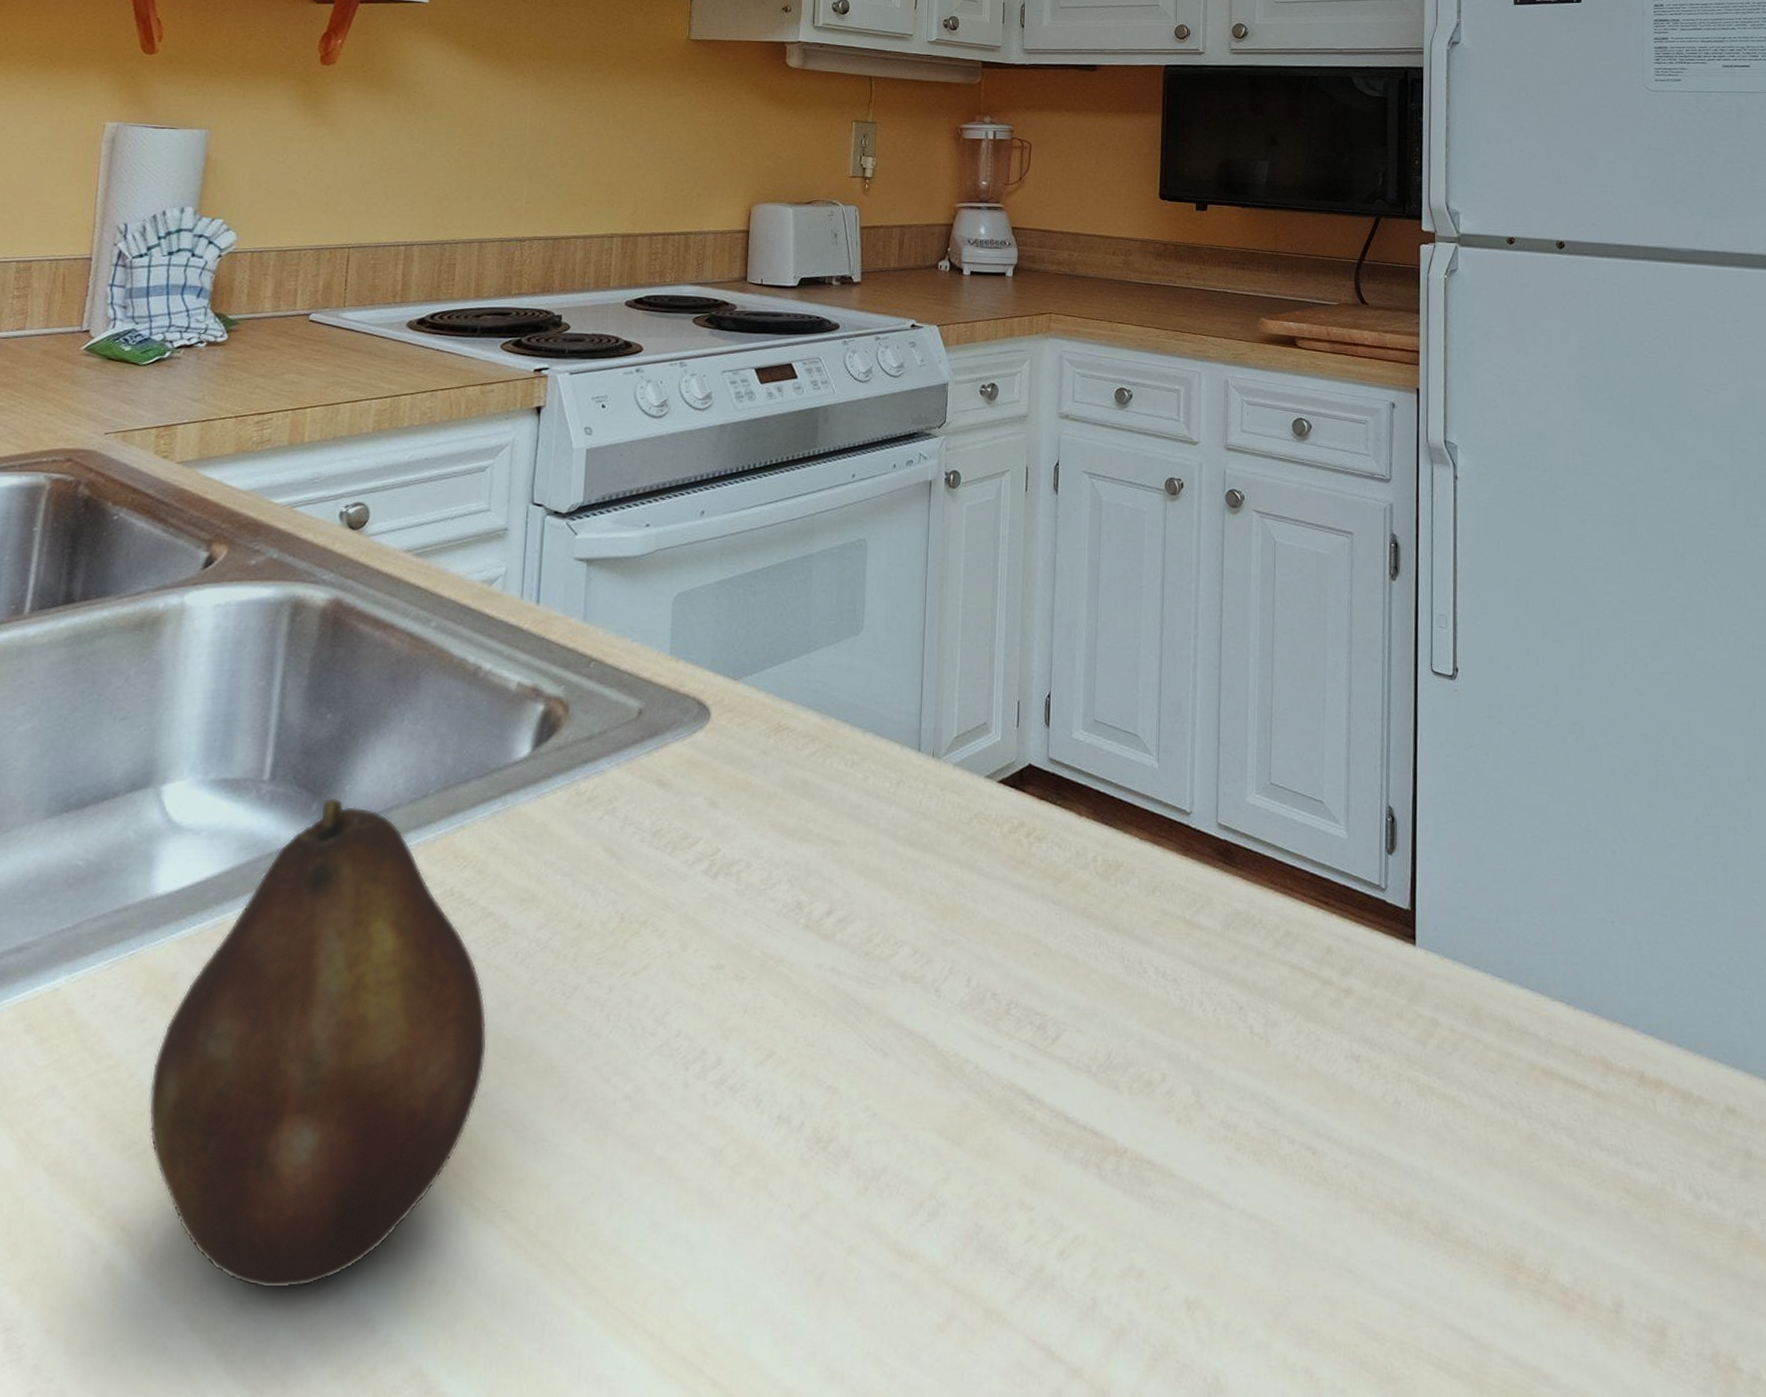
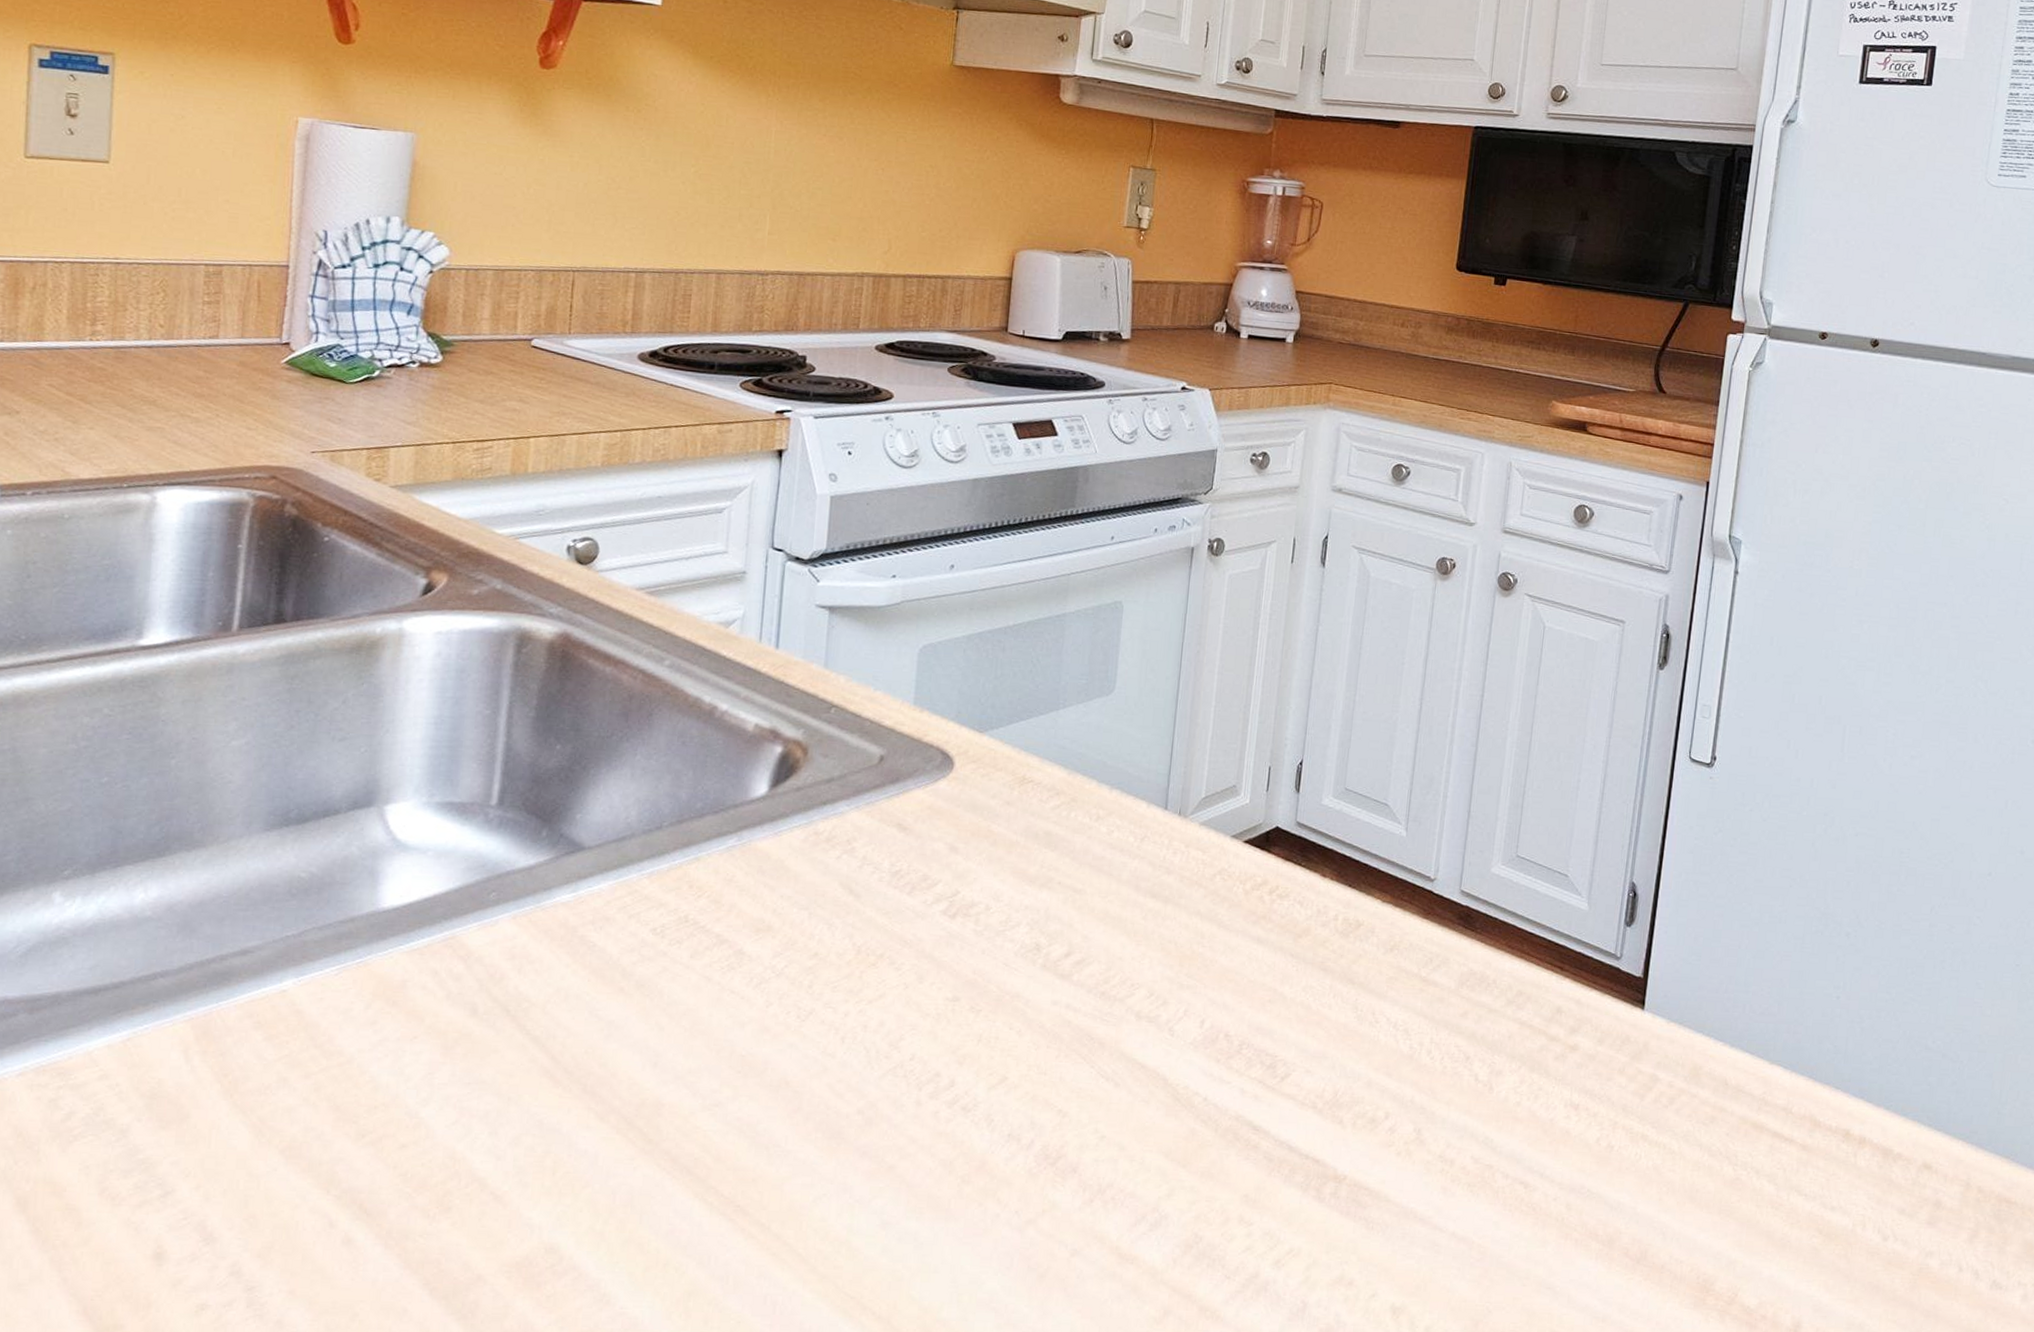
fruit: present [148,797,488,1290] -> none [381,825,722,1265]

